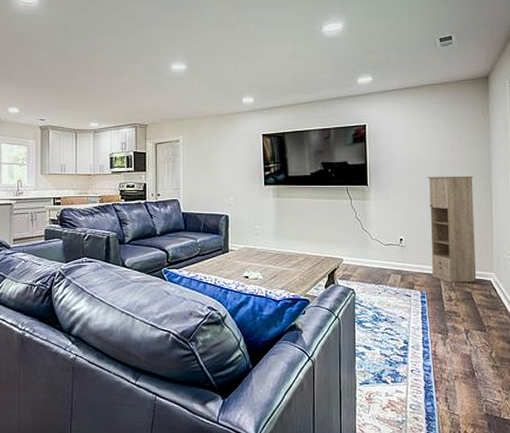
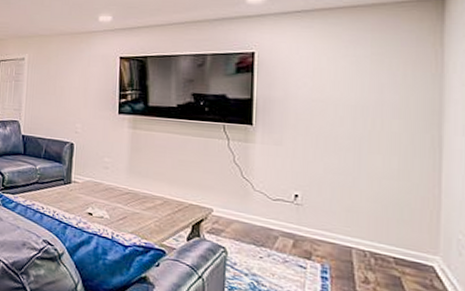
storage cabinet: present [427,176,477,283] -> none [339,121,412,264]

